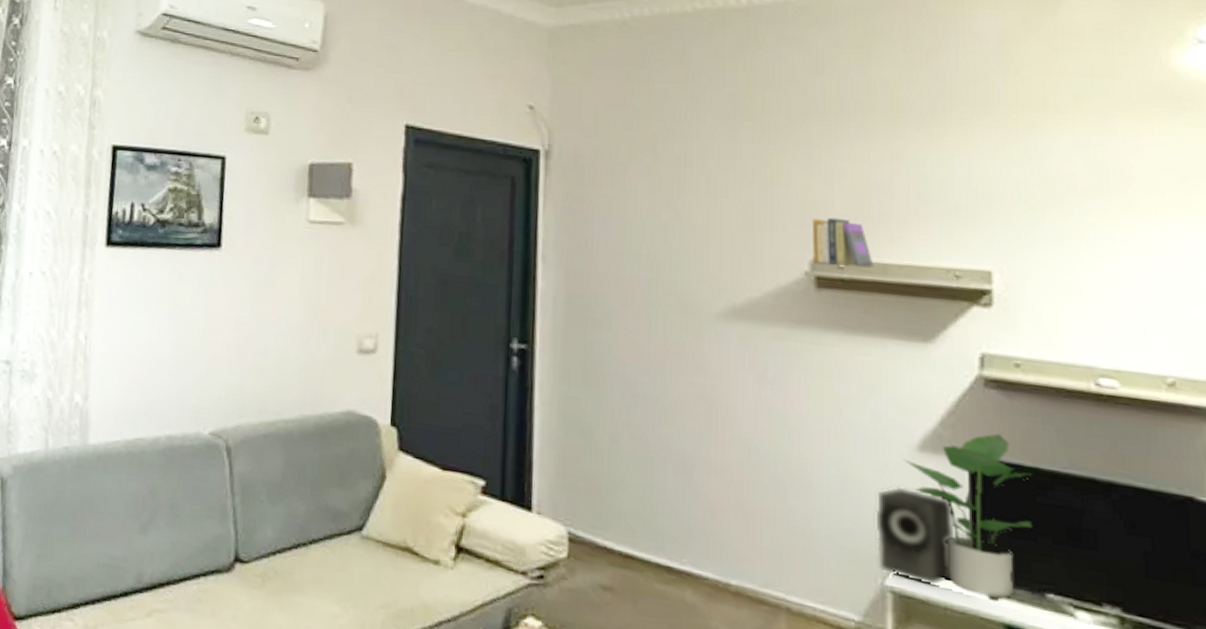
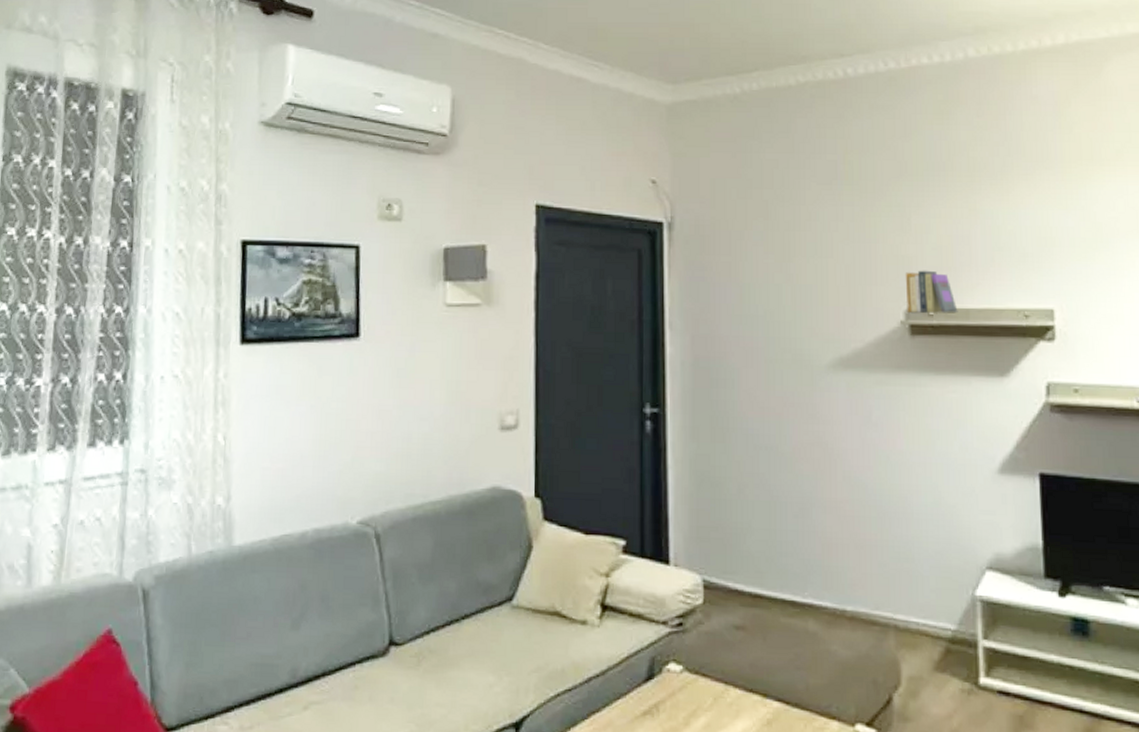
speaker: present [875,486,953,587] -> none [965,507,1029,591]
potted plant: present [905,433,1034,599] -> none [988,452,1092,595]

